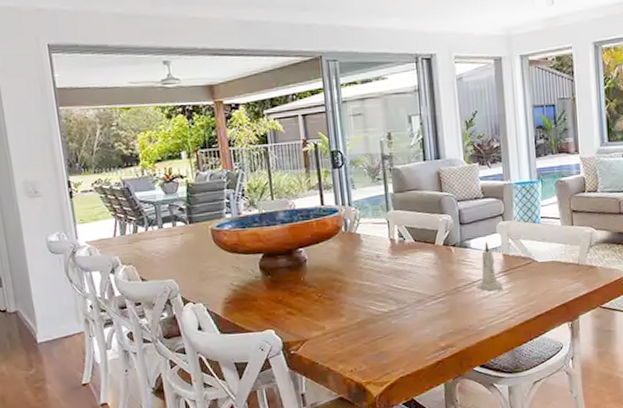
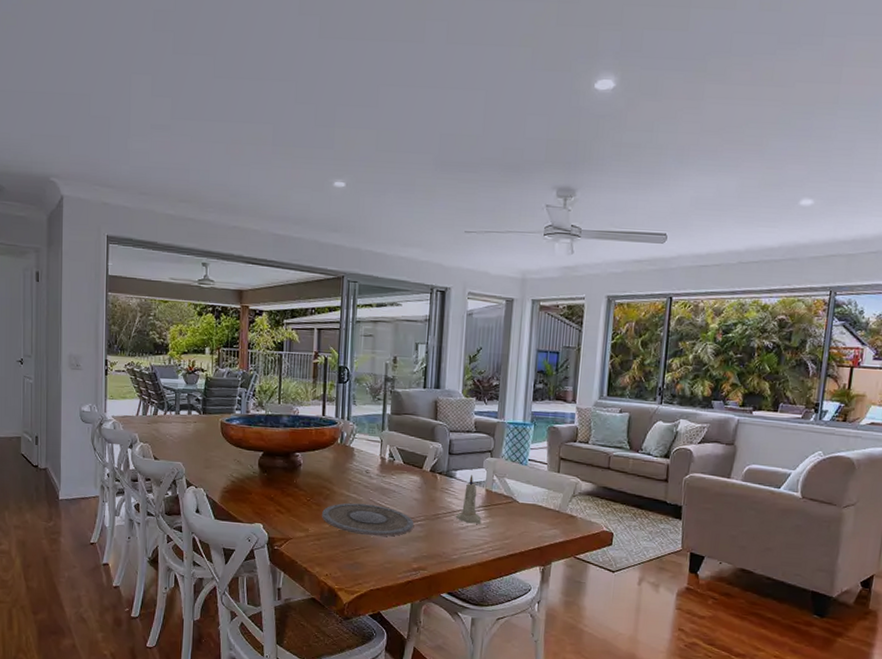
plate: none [336,289,435,323] -> present [322,503,414,537]

